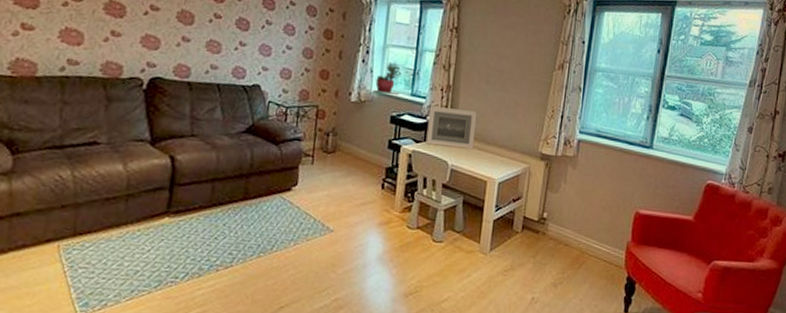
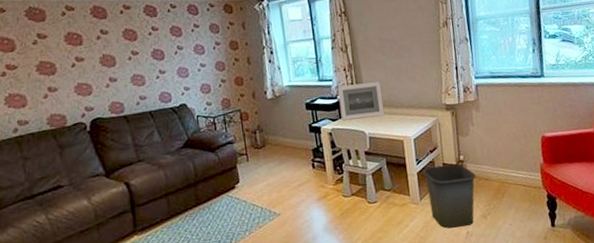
succulent plant: present [373,62,402,96] -> none [284,56,308,87]
waste bin: none [499,216,556,291] -> present [423,163,476,229]

